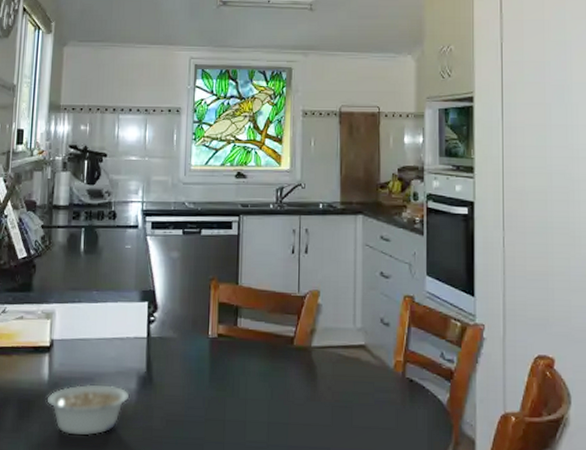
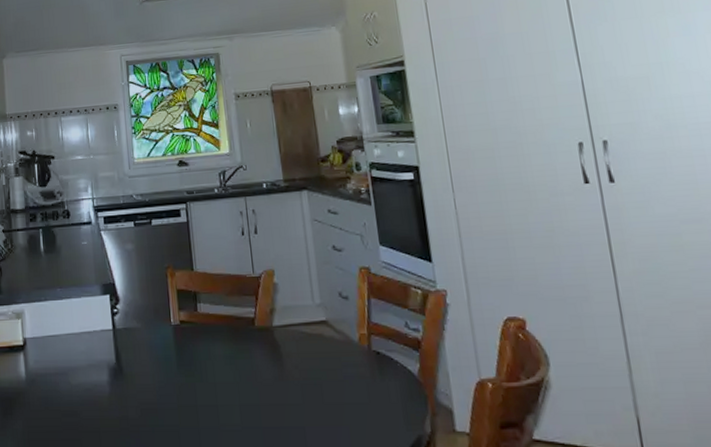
legume: present [47,384,130,436] -> none [26,378,104,429]

